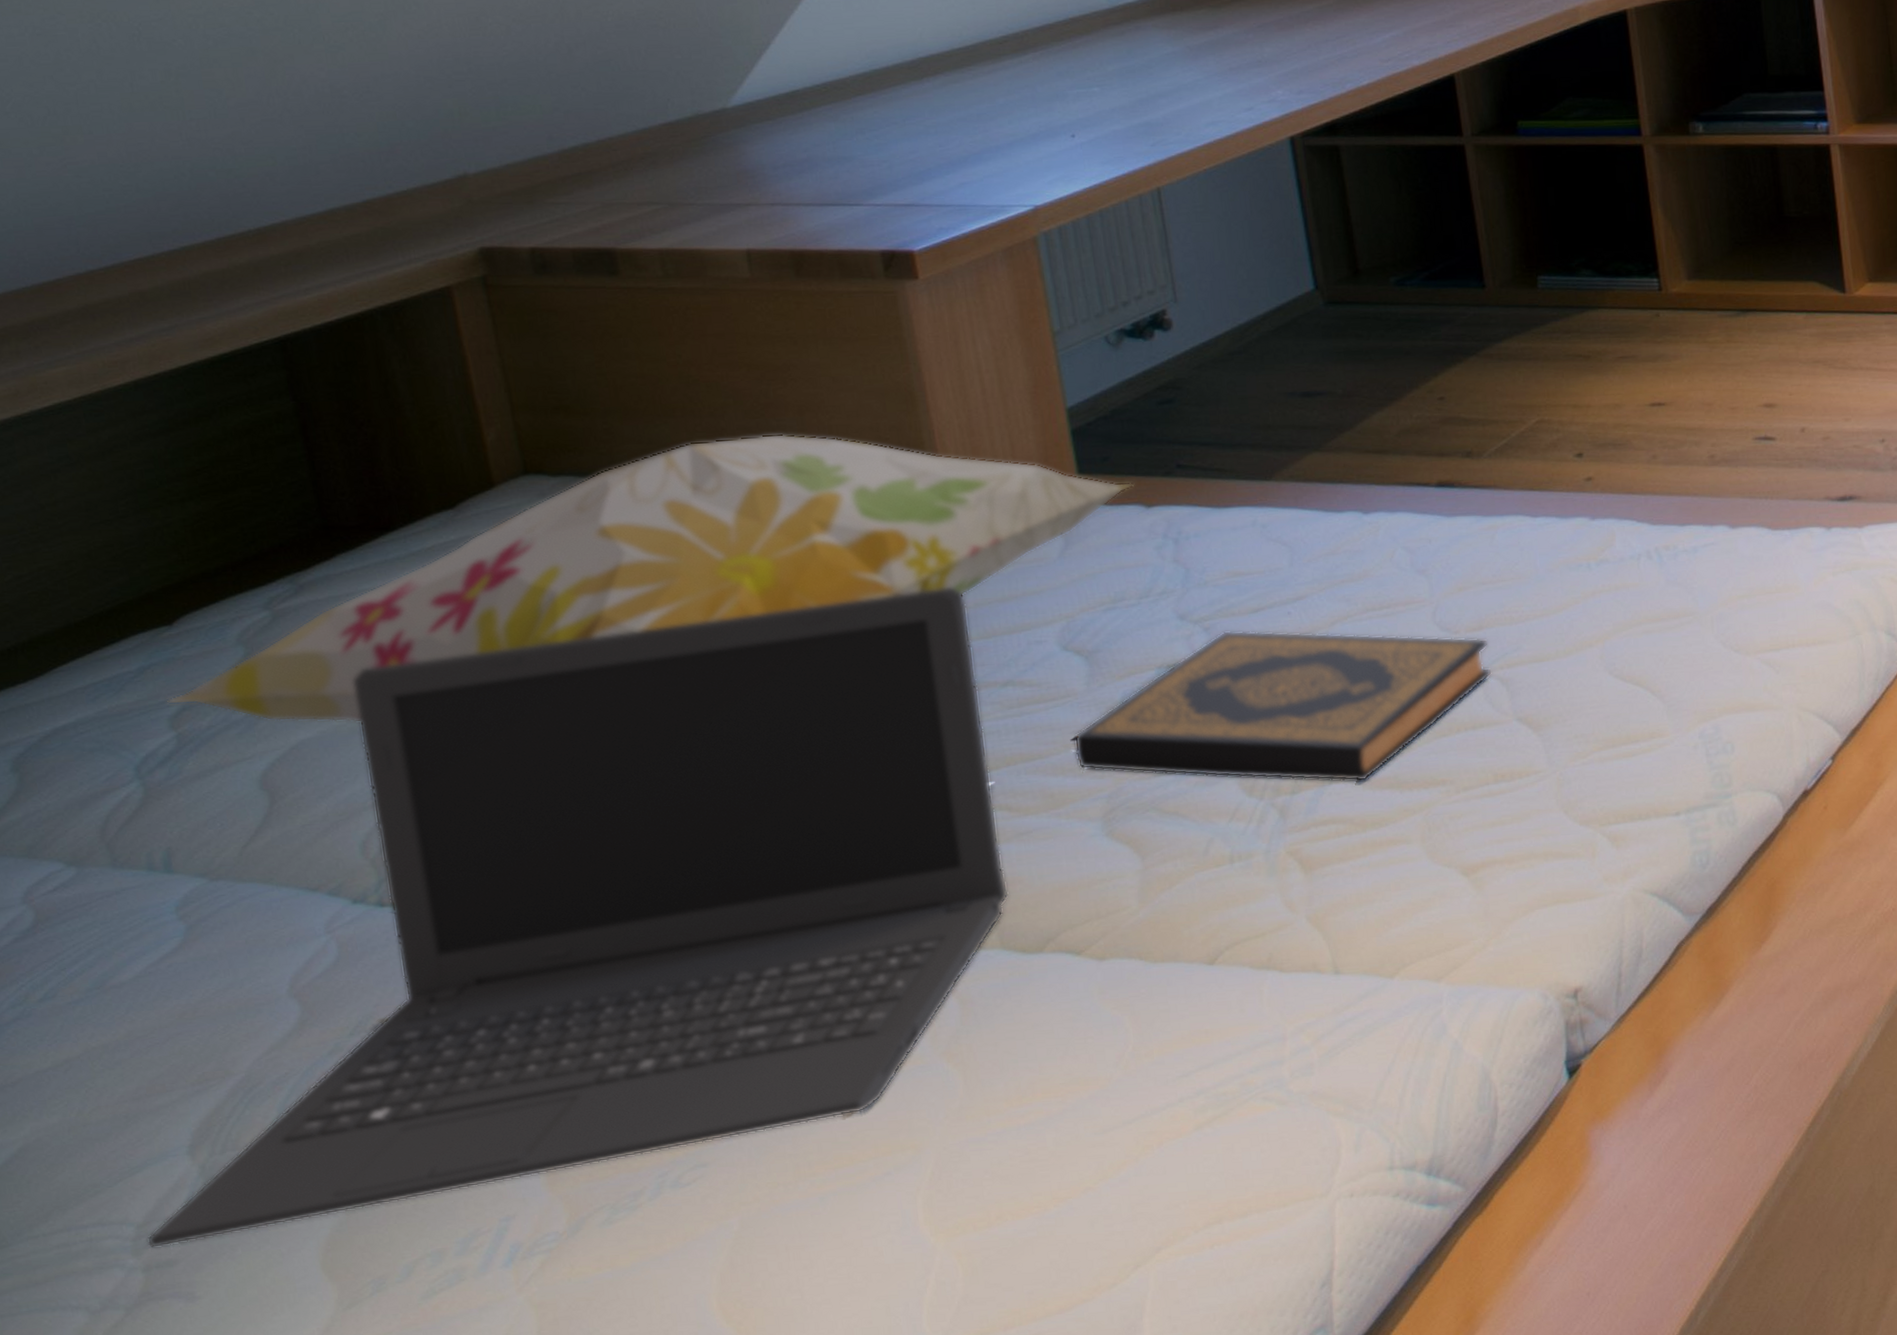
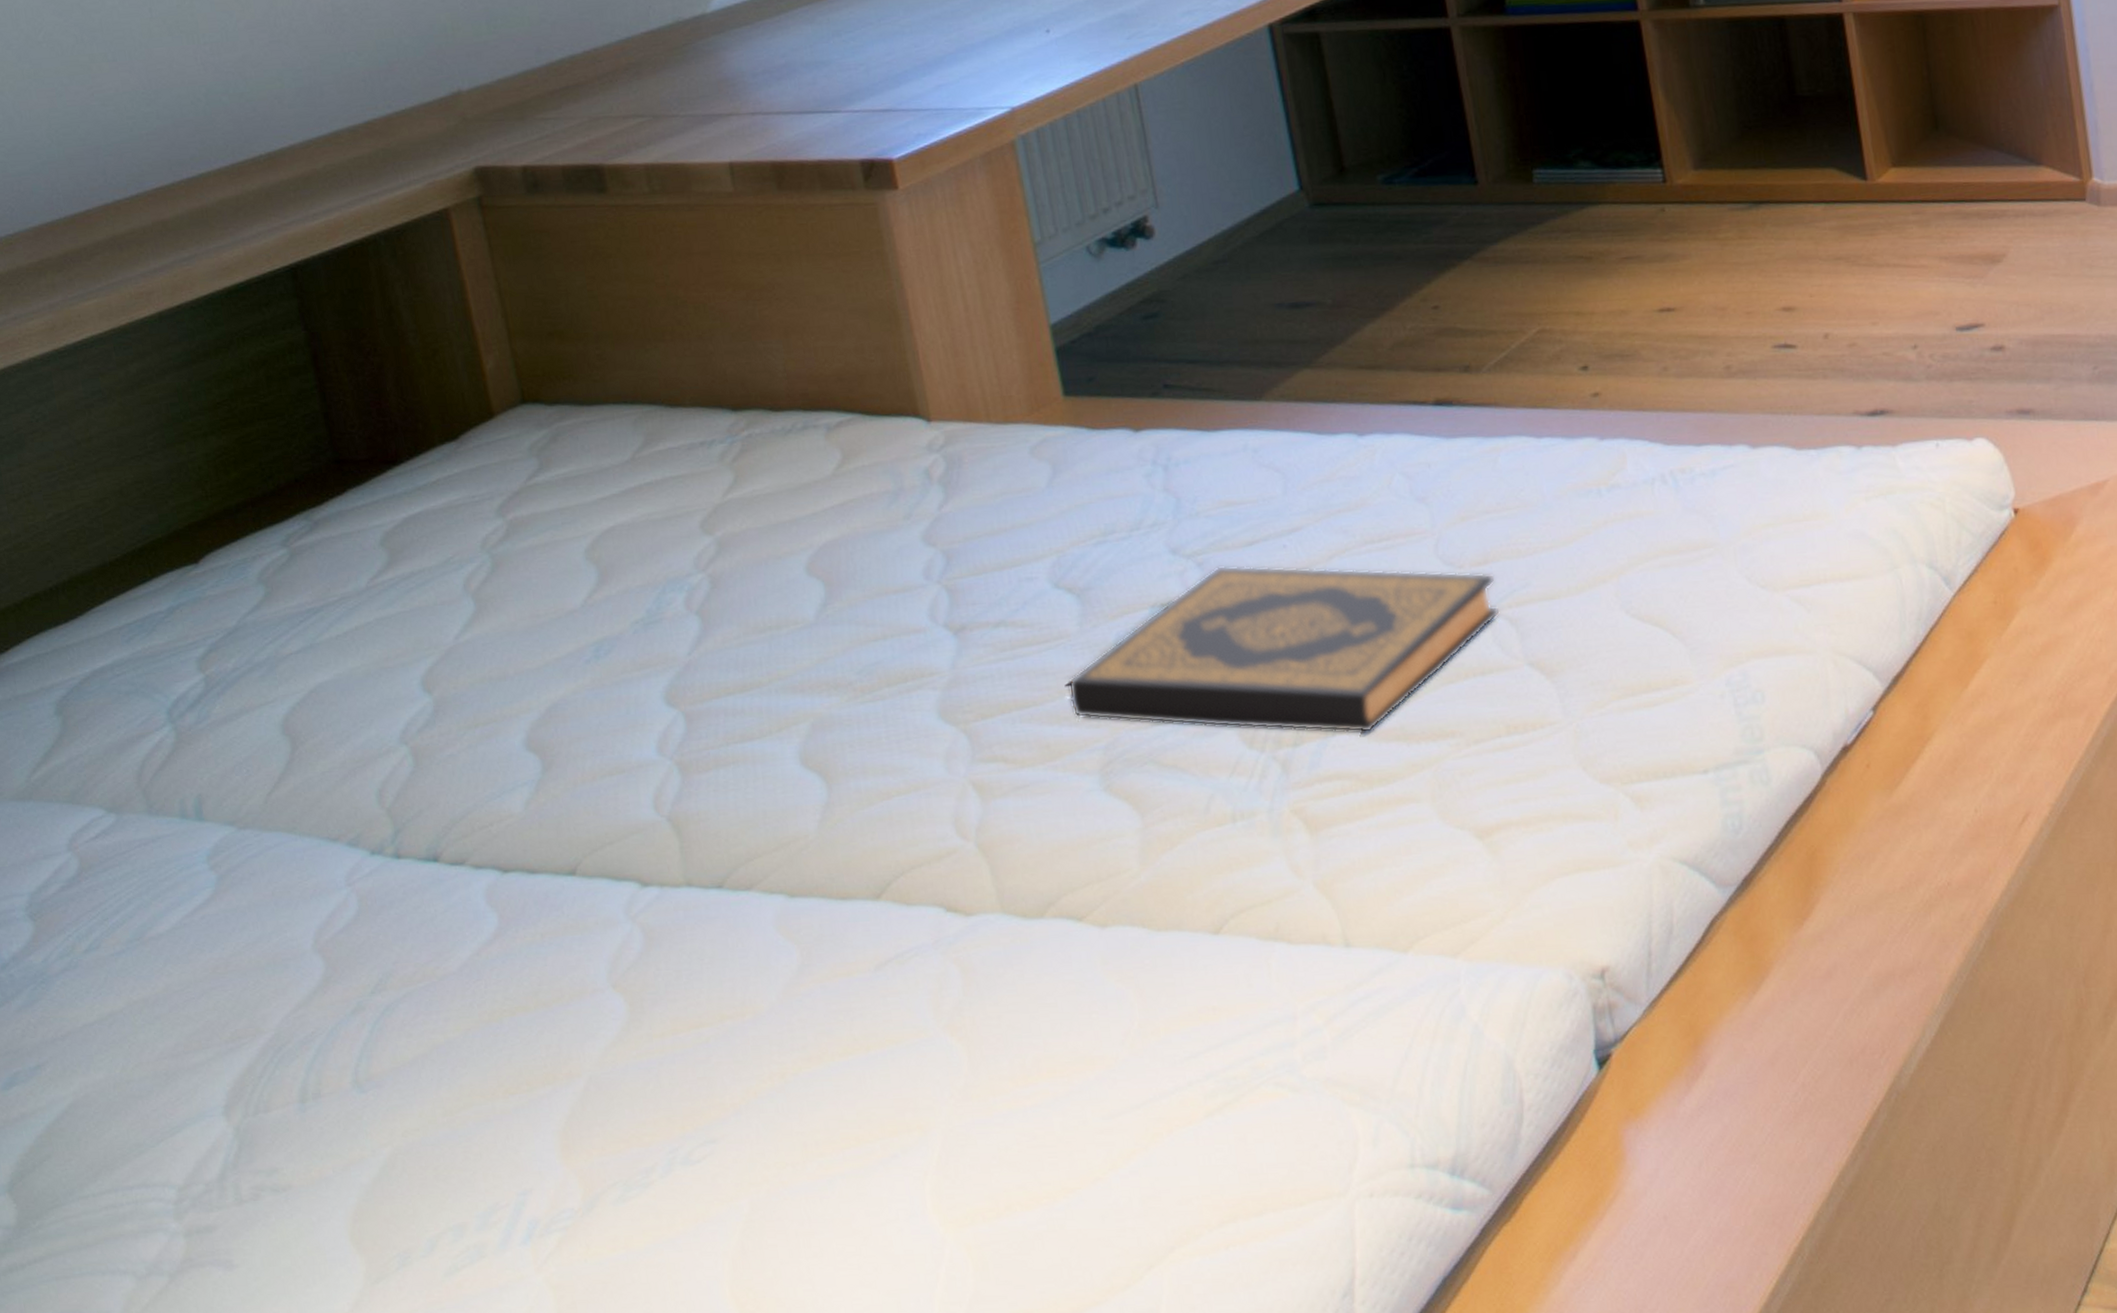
laptop computer: present [146,587,1009,1248] -> none [187,520,1008,1213]
decorative pillow: present [167,433,1134,725] -> none [195,356,1121,667]

